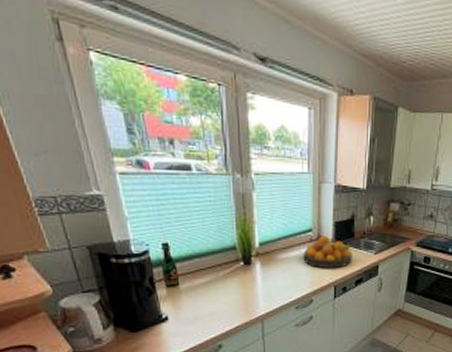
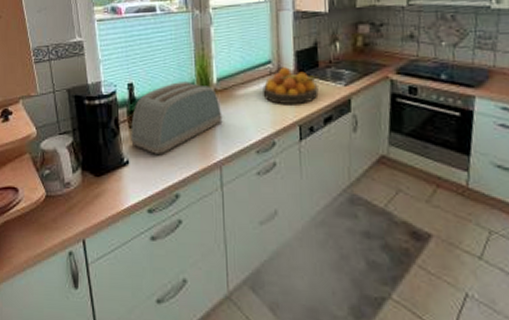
toaster: none [168,244,264,311] -> present [131,81,223,154]

